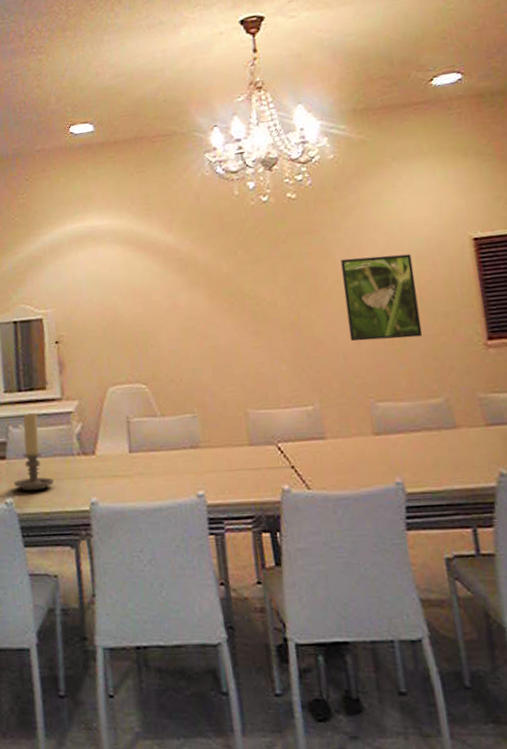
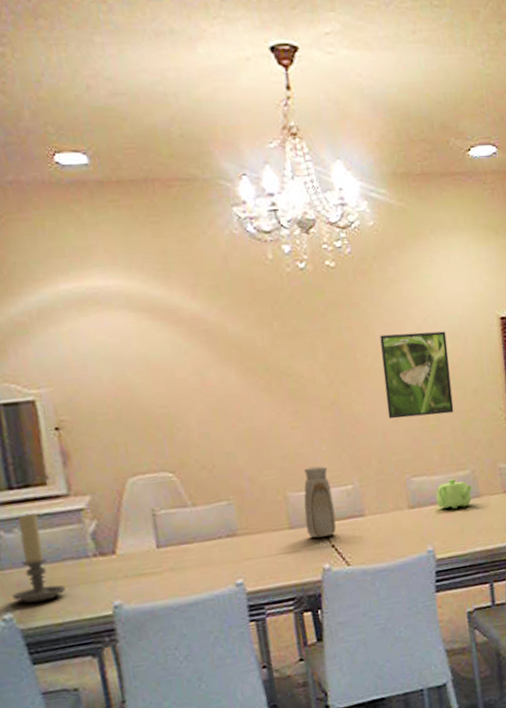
vase: none [263,385,297,457] -> present [303,466,337,538]
teapot: none [404,407,448,439] -> present [436,479,473,509]

